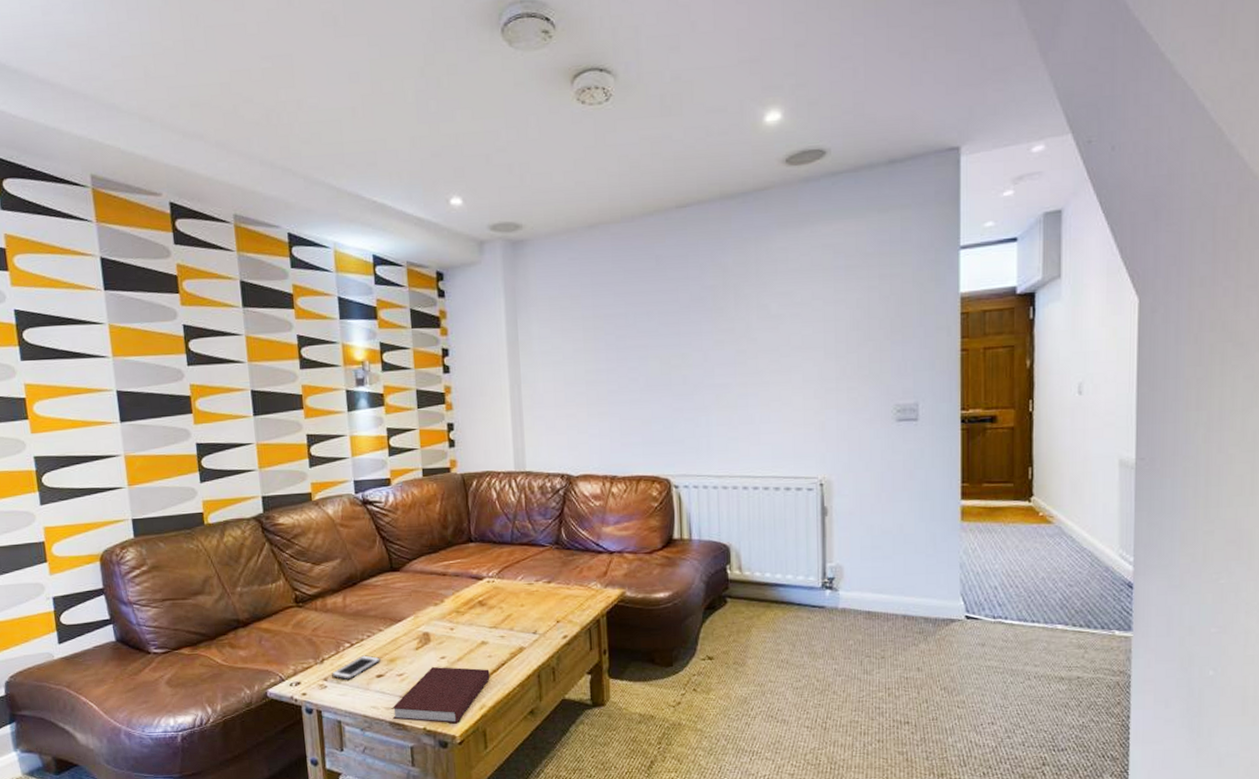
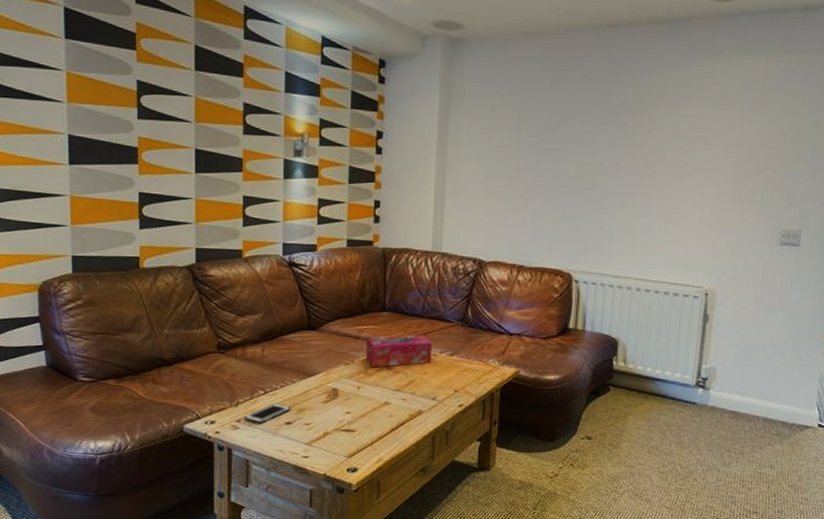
notebook: present [392,667,490,724] -> none [297,420,389,473]
tissue box: none [453,564,528,605] -> present [365,334,433,368]

